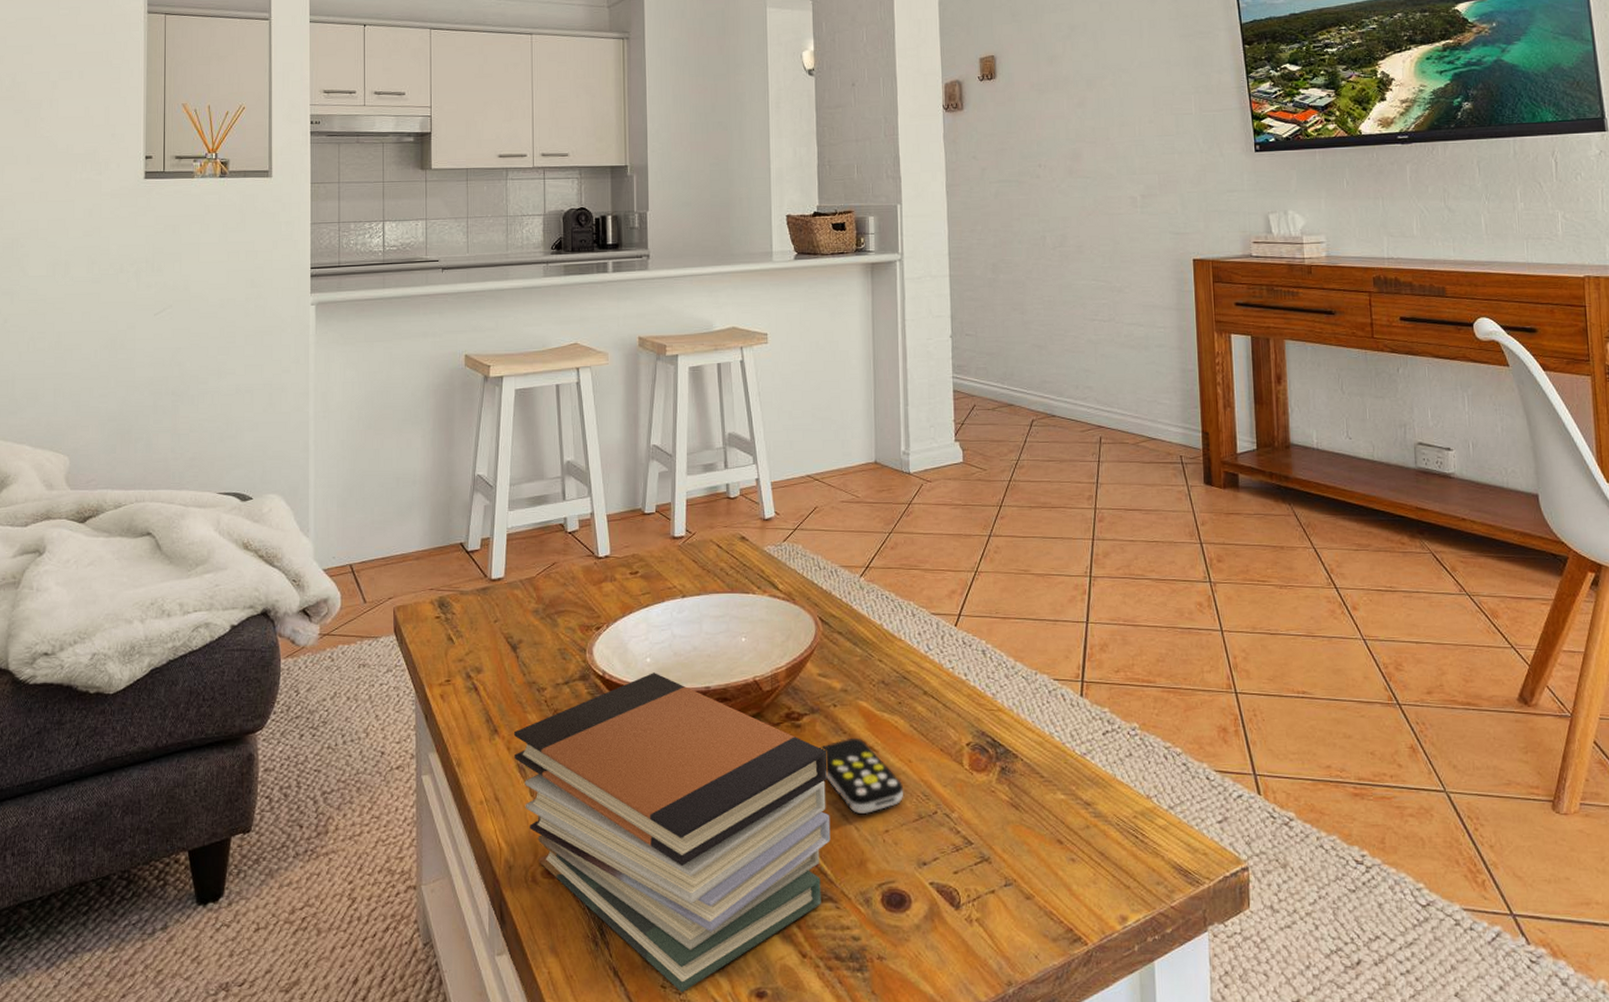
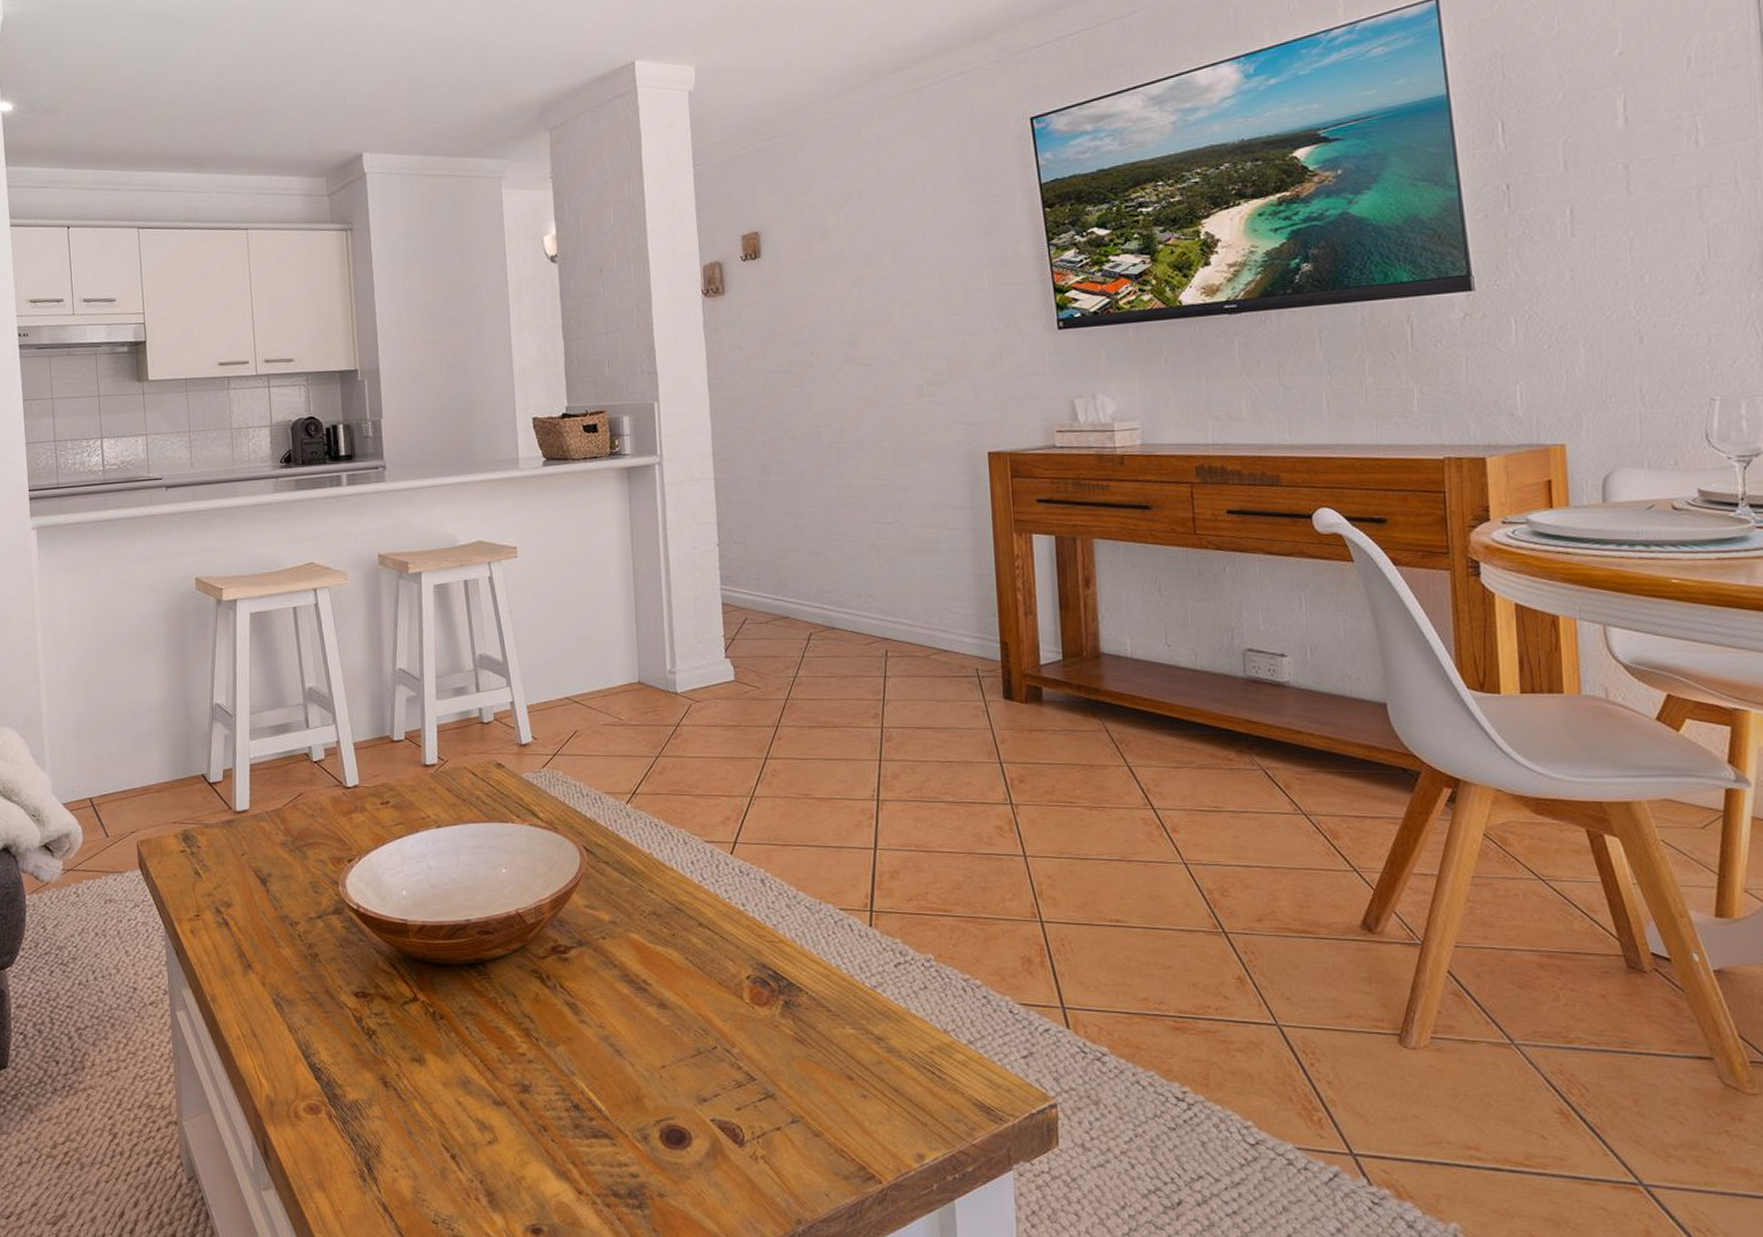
book stack: present [514,673,831,993] -> none [268,906,604,1229]
remote control: present [820,737,903,814] -> none [589,971,680,1049]

